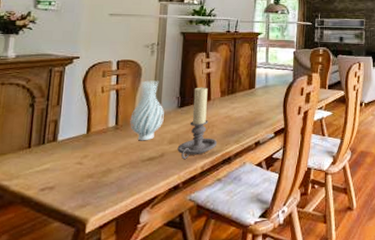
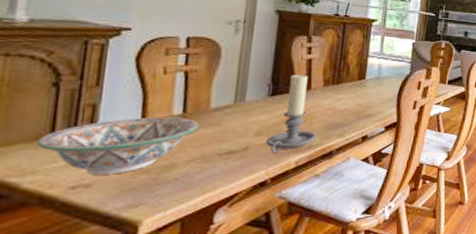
decorative bowl: none [19,129,128,179] -> present [36,117,200,175]
vase: present [130,80,164,141] -> none [203,63,250,132]

